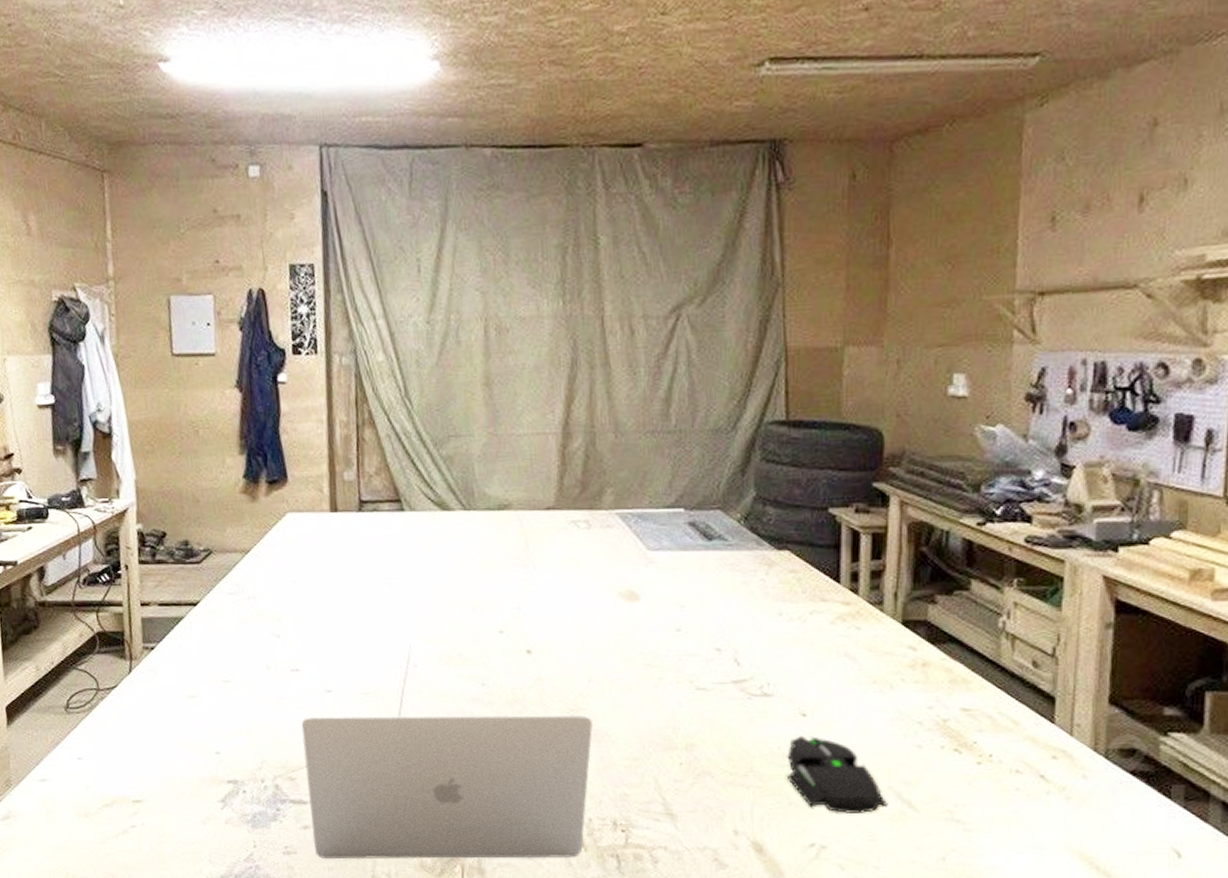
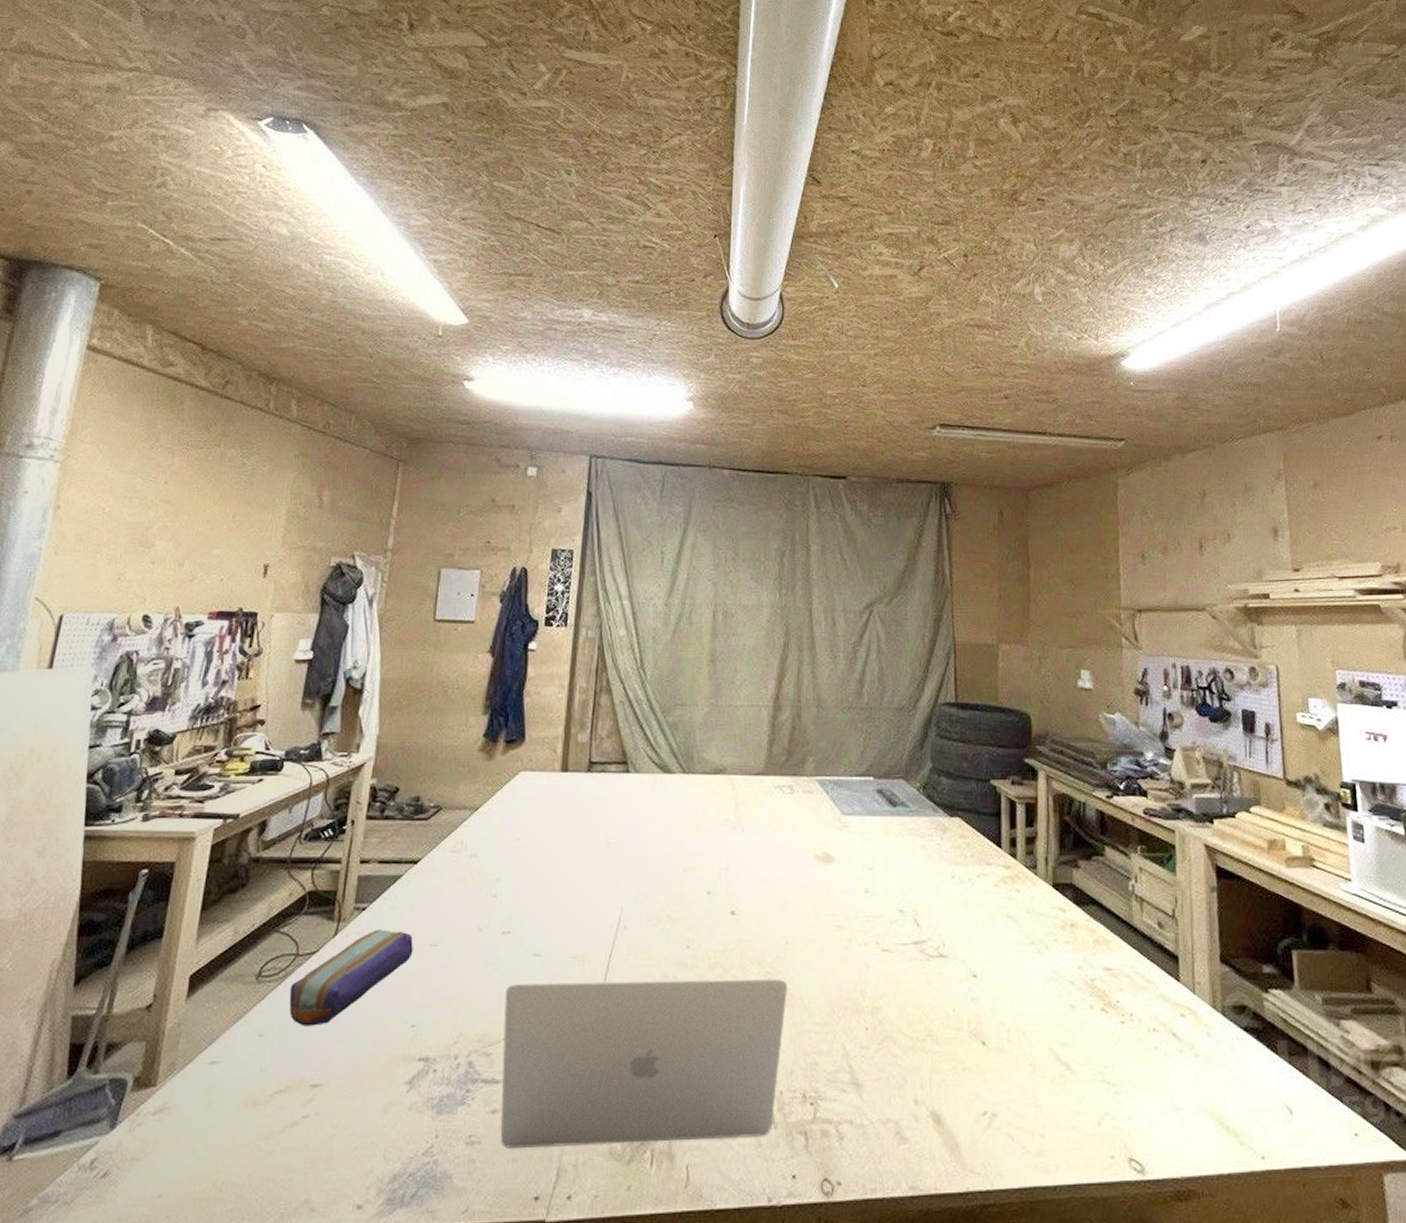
pencil case: none [97,667,207,752] -> present [289,929,413,1026]
mouse: present [787,736,889,813] -> none [961,997,1050,1078]

